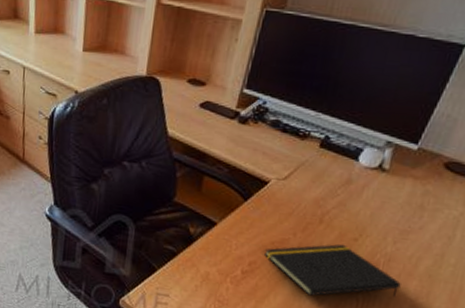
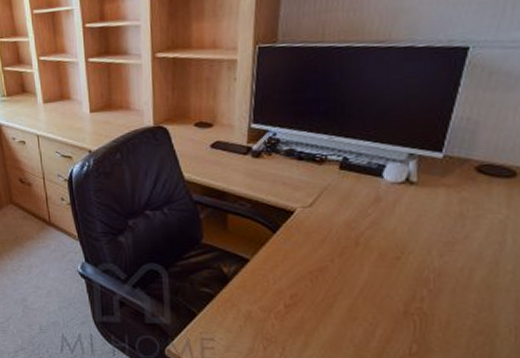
notepad: present [265,244,401,298] -> none [305,264,458,323]

